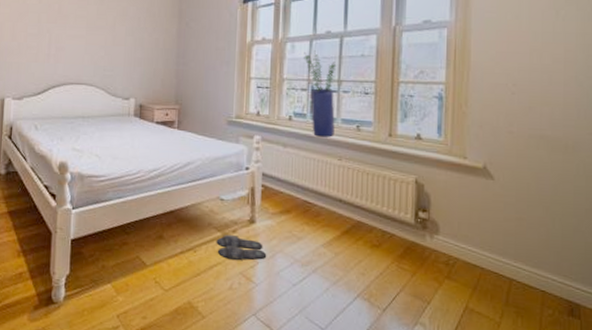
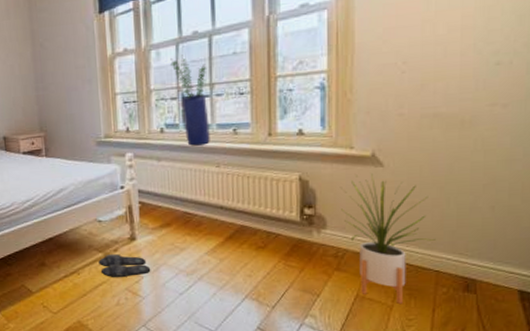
house plant: none [453,184,542,321] -> present [341,174,436,304]

